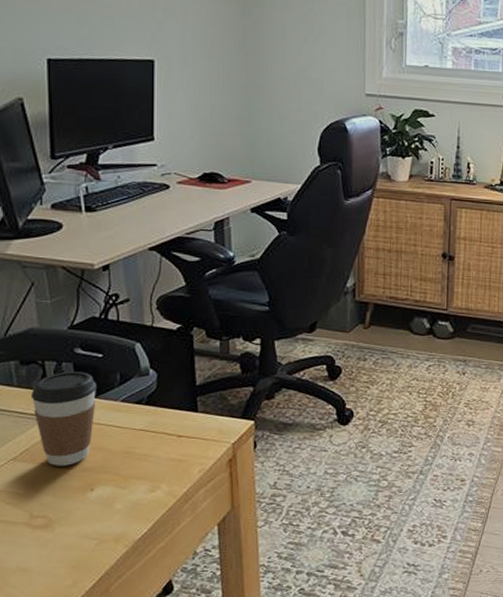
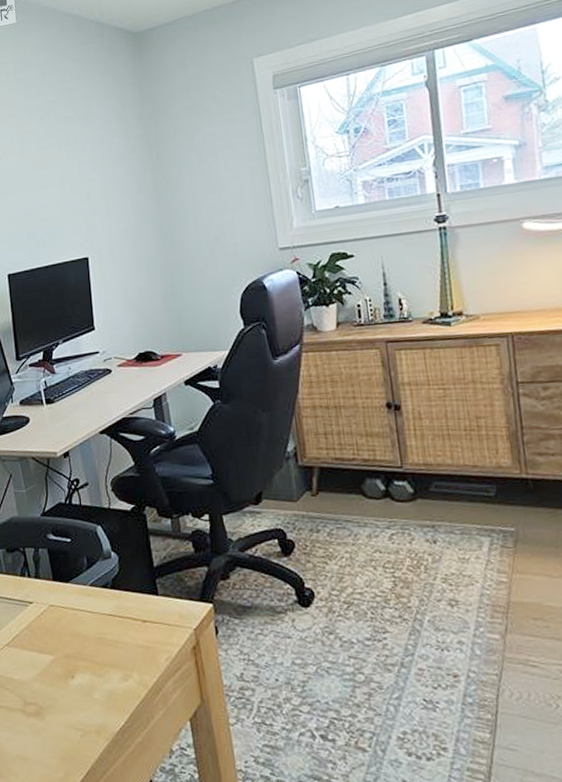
coffee cup: present [30,372,96,466] -> none [16,557,69,652]

